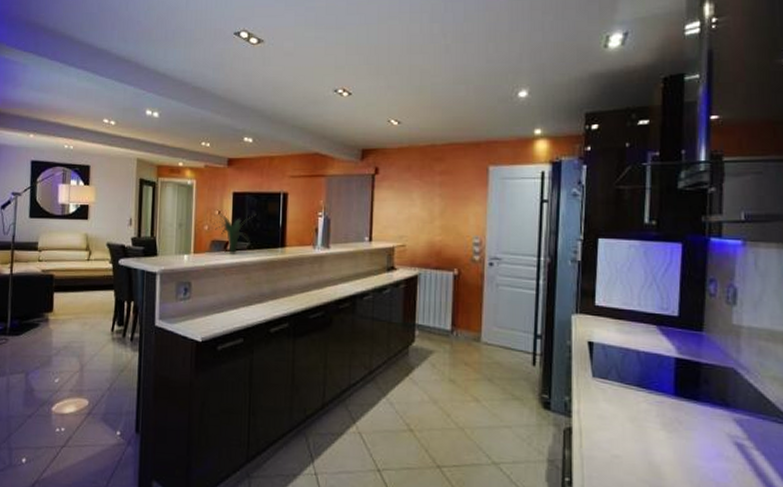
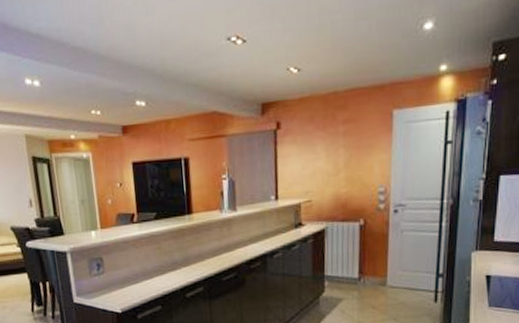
plant: present [213,212,257,254] -> none [116,183,161,226]

